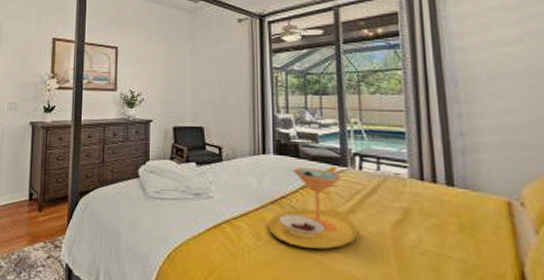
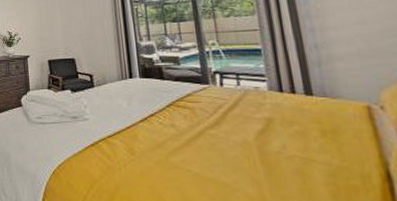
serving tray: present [269,165,359,250] -> none [140,84,225,160]

